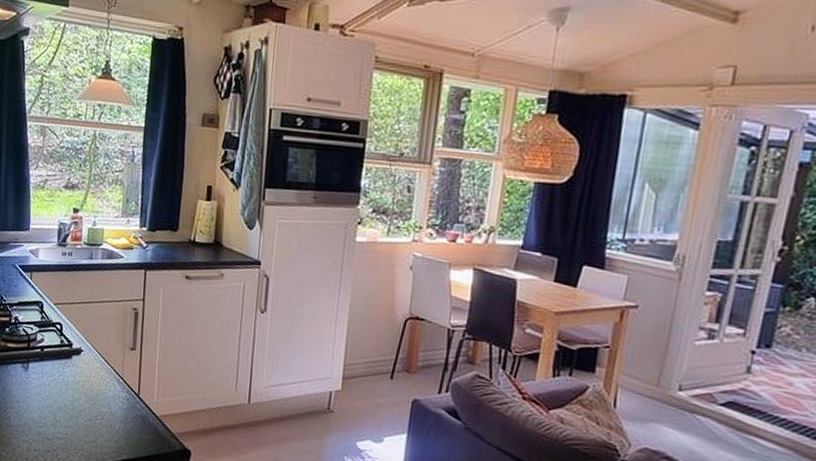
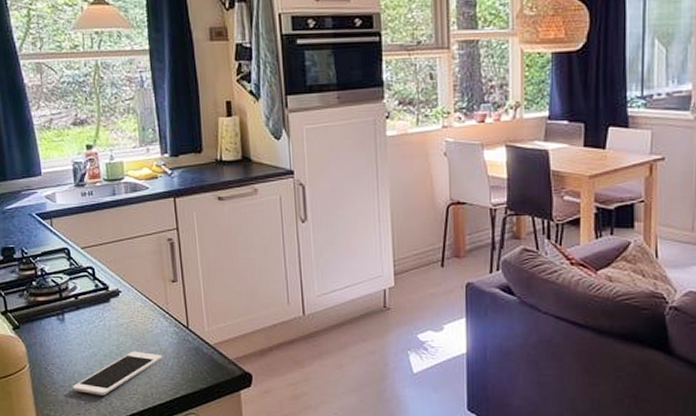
cell phone: none [25,408,111,446] -> present [72,351,163,396]

